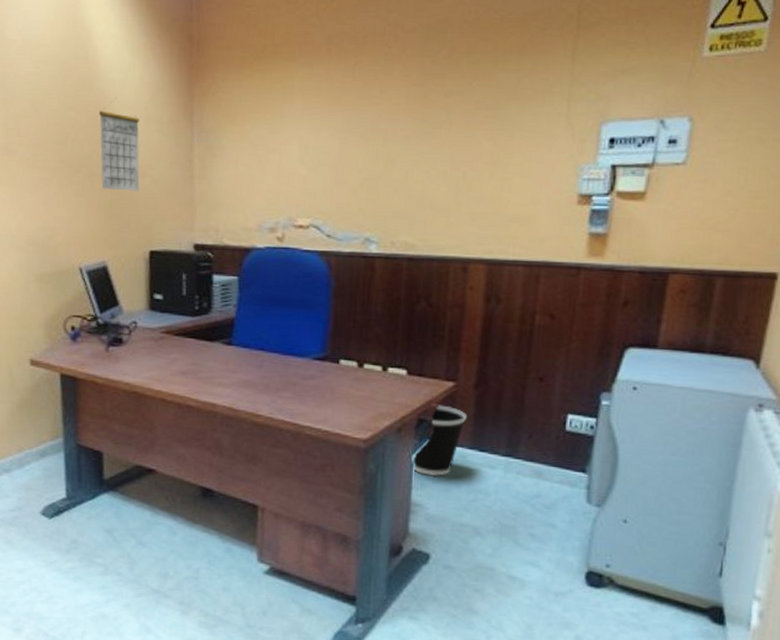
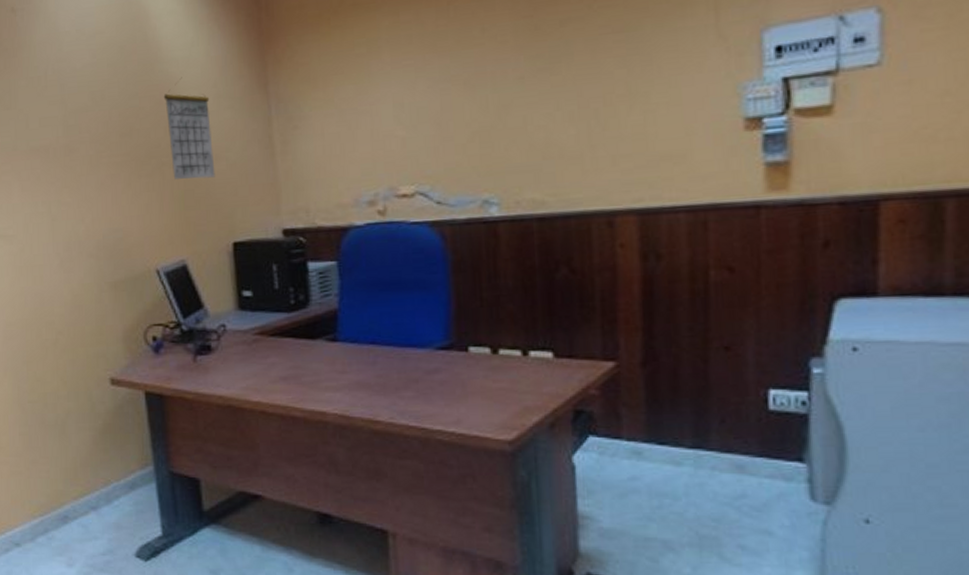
wastebasket: present [412,405,468,477] -> none [573,391,637,481]

